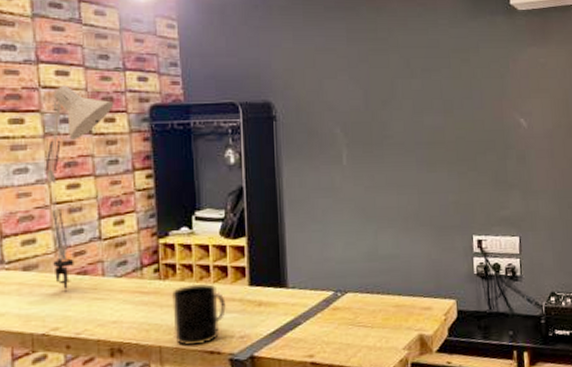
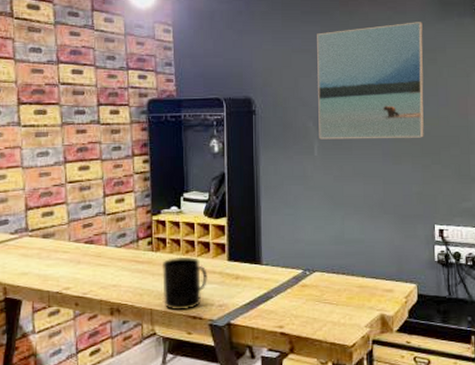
desk lamp: present [45,85,114,292] -> none [62,82,118,258]
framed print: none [342,19,459,147] -> present [317,22,424,140]

